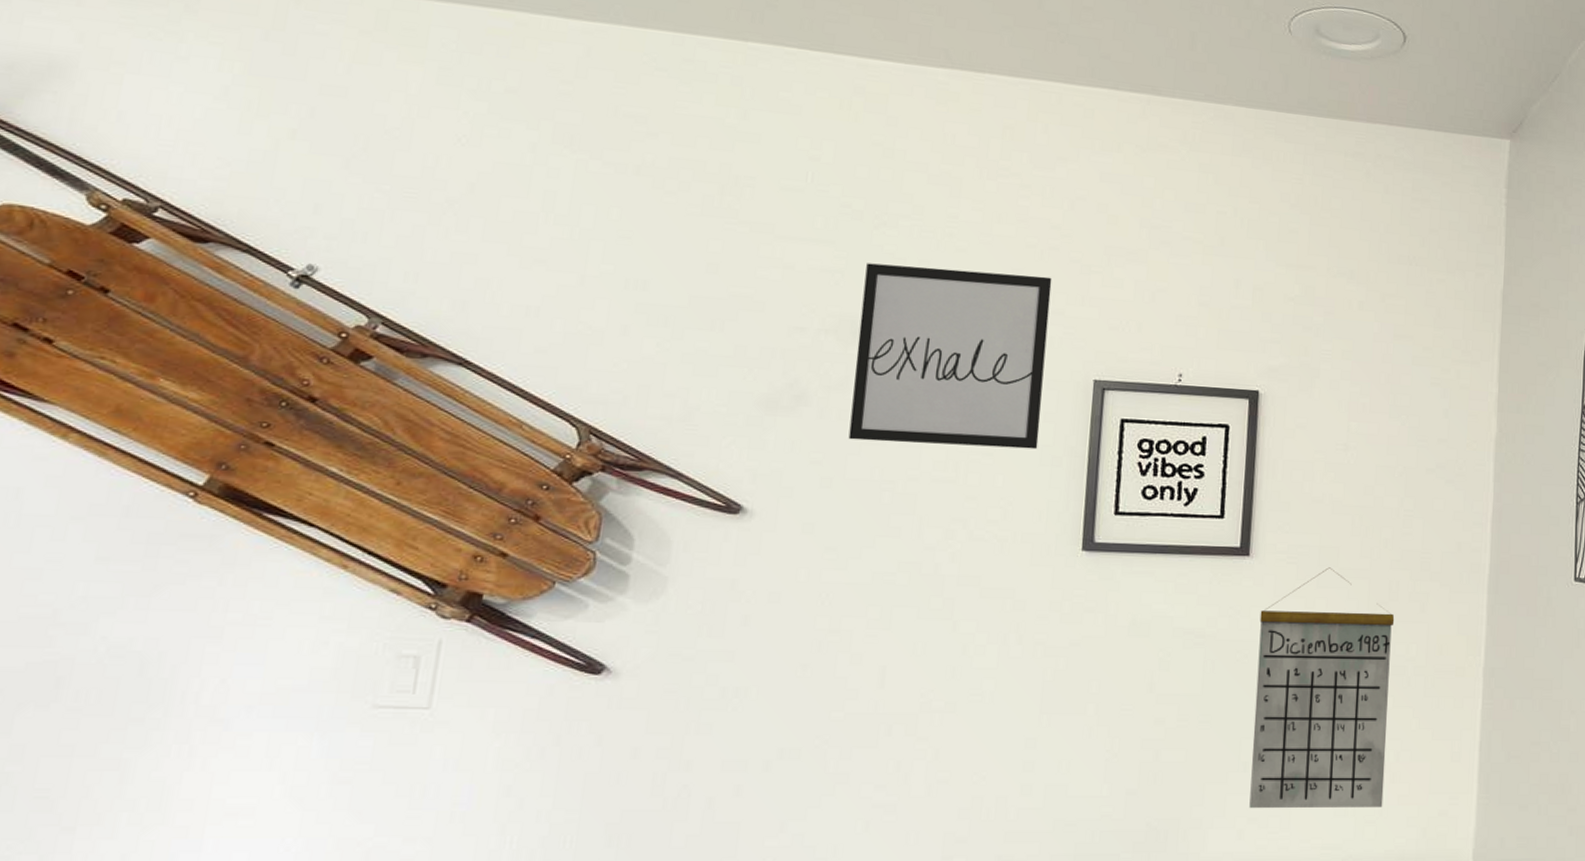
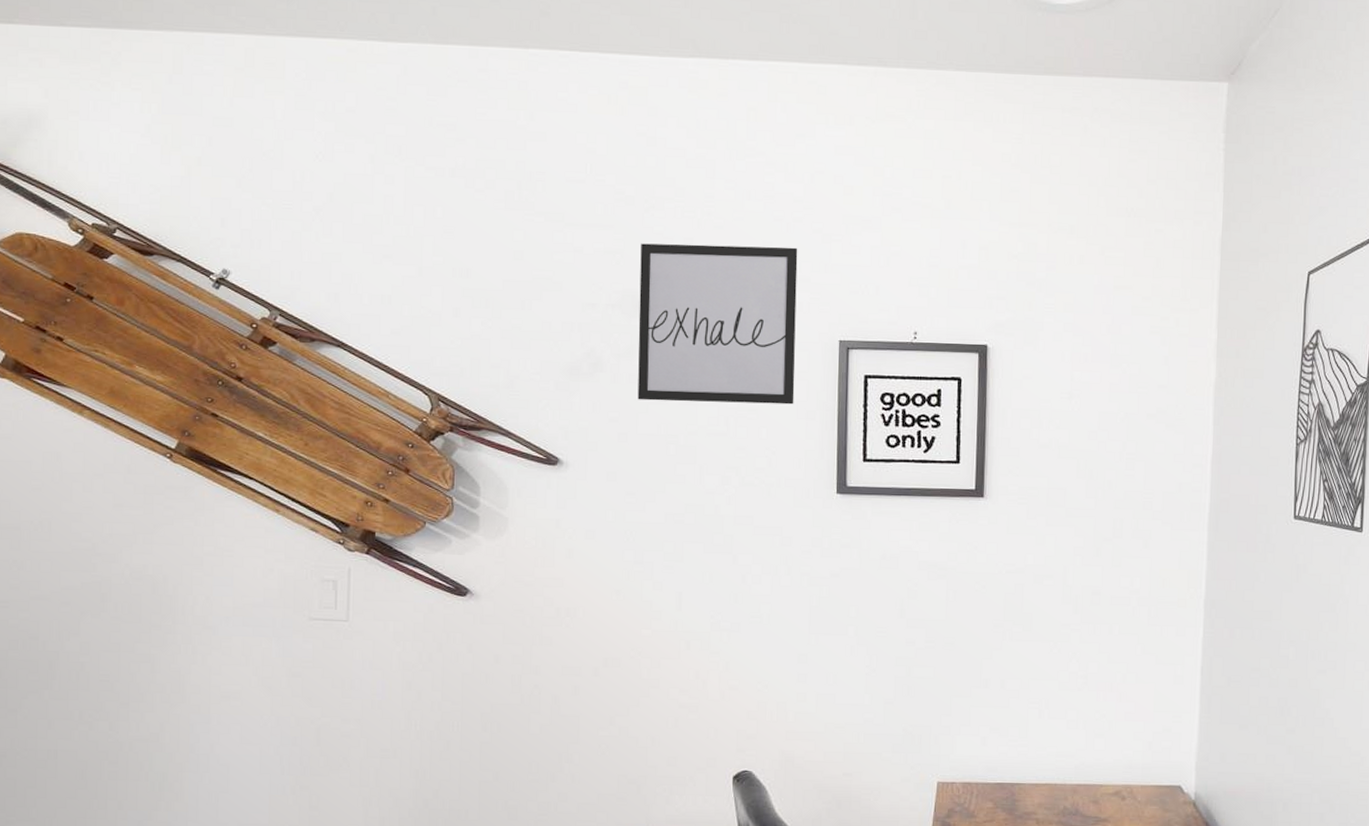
calendar: present [1249,567,1395,809] -> none [991,507,1119,723]

